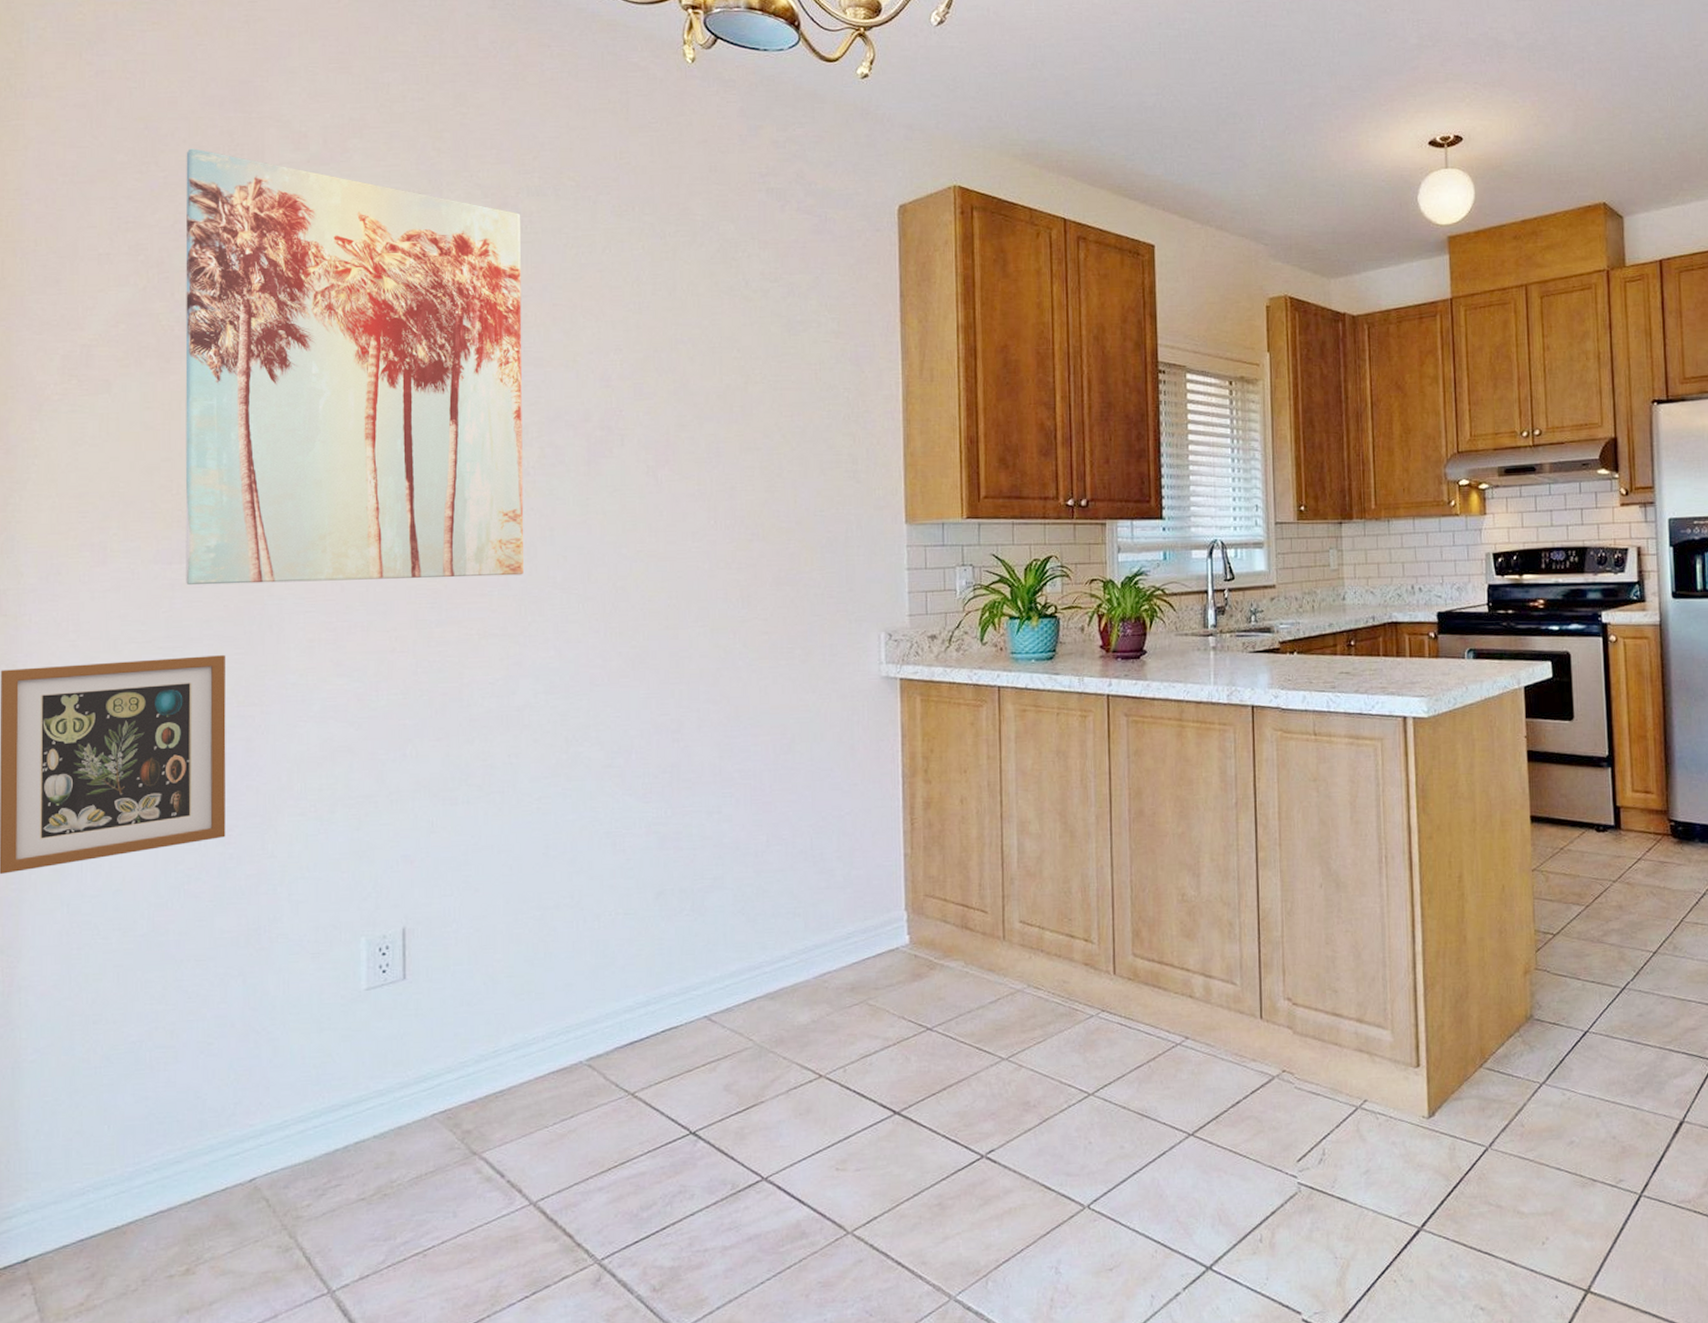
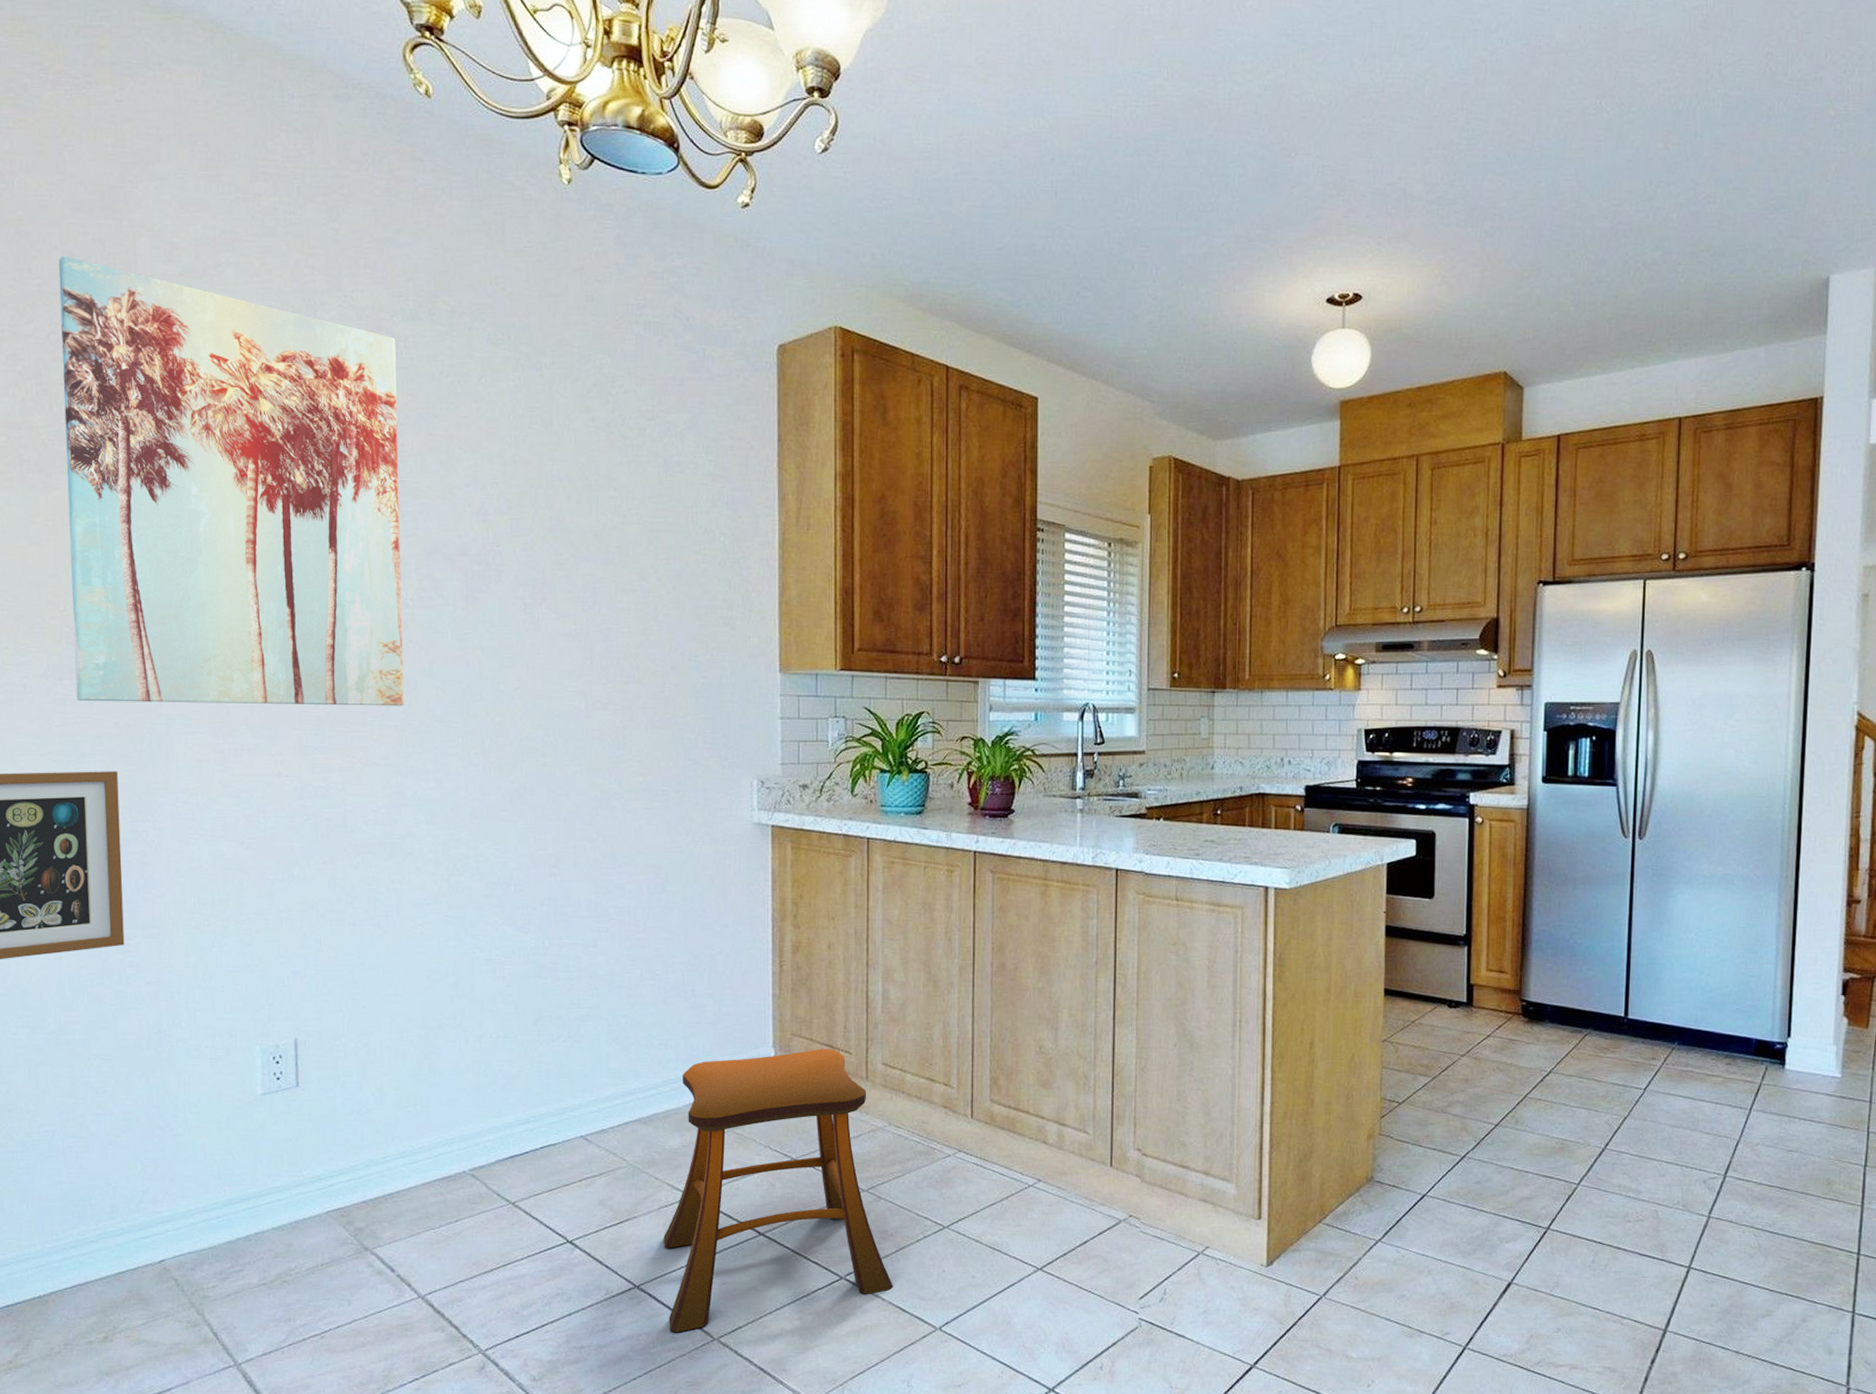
stool: none [793,909,1038,1228] -> present [664,1049,893,1333]

